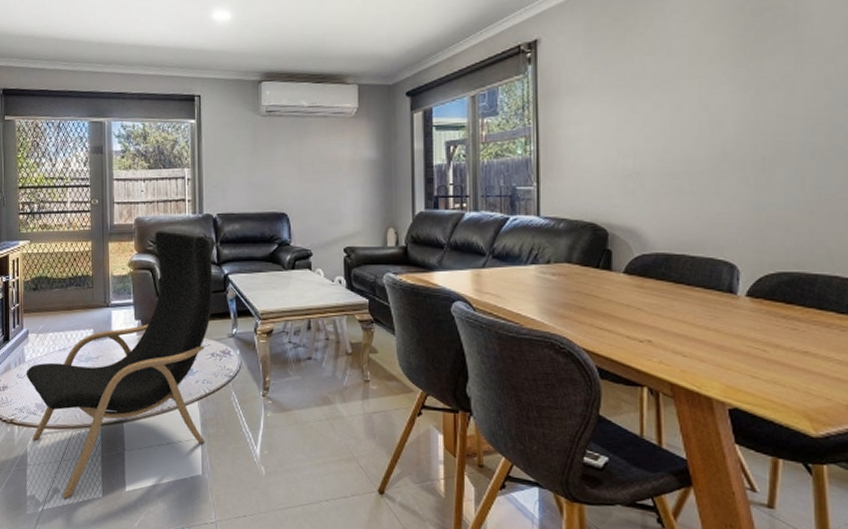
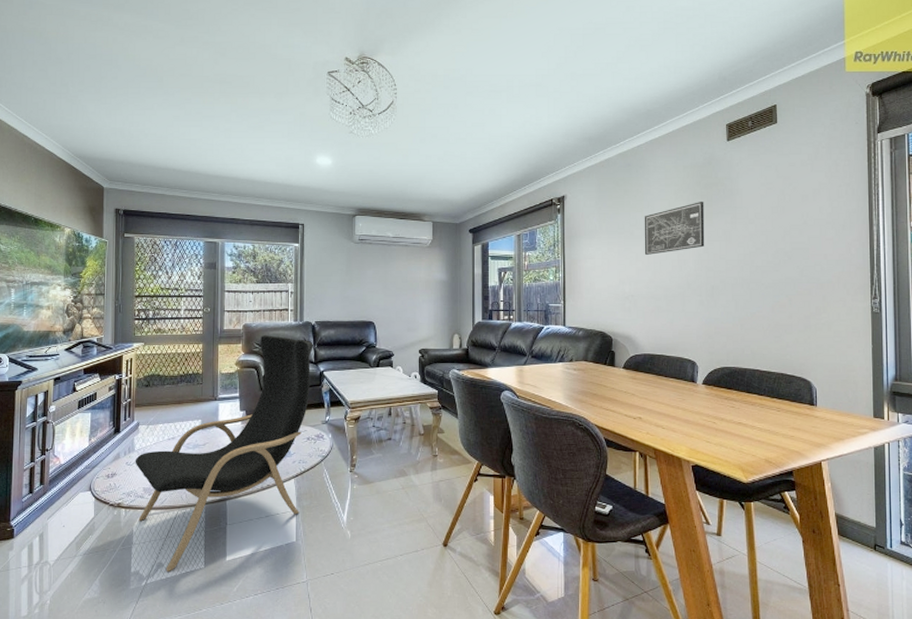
wall art: none [655,35,751,115] -> present [644,202,705,255]

